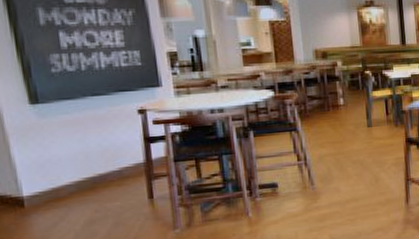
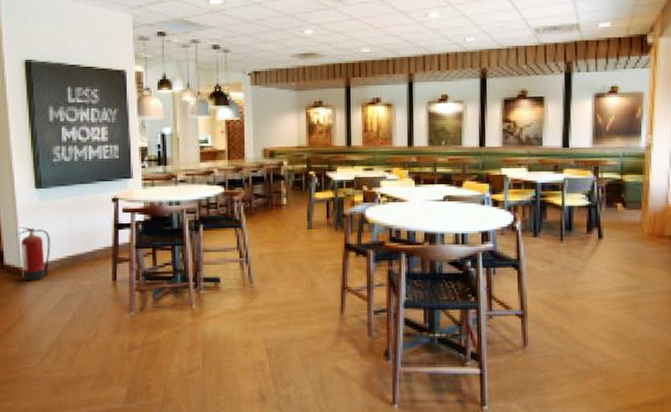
fire extinguisher: none [10,149,62,212] -> present [18,226,51,282]

